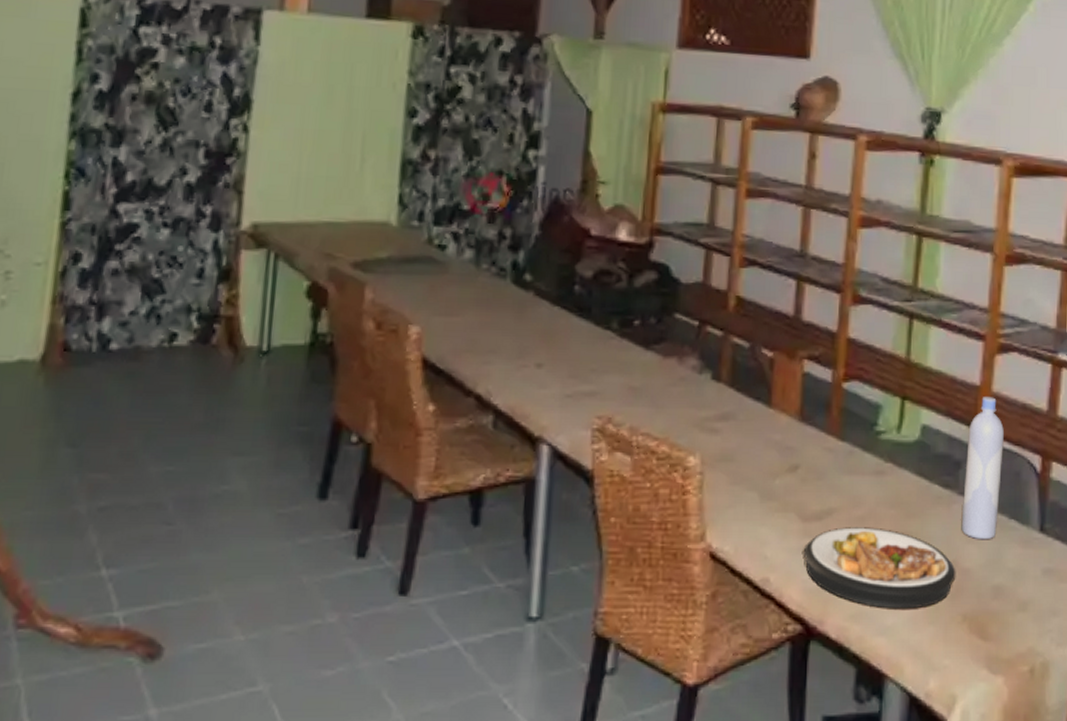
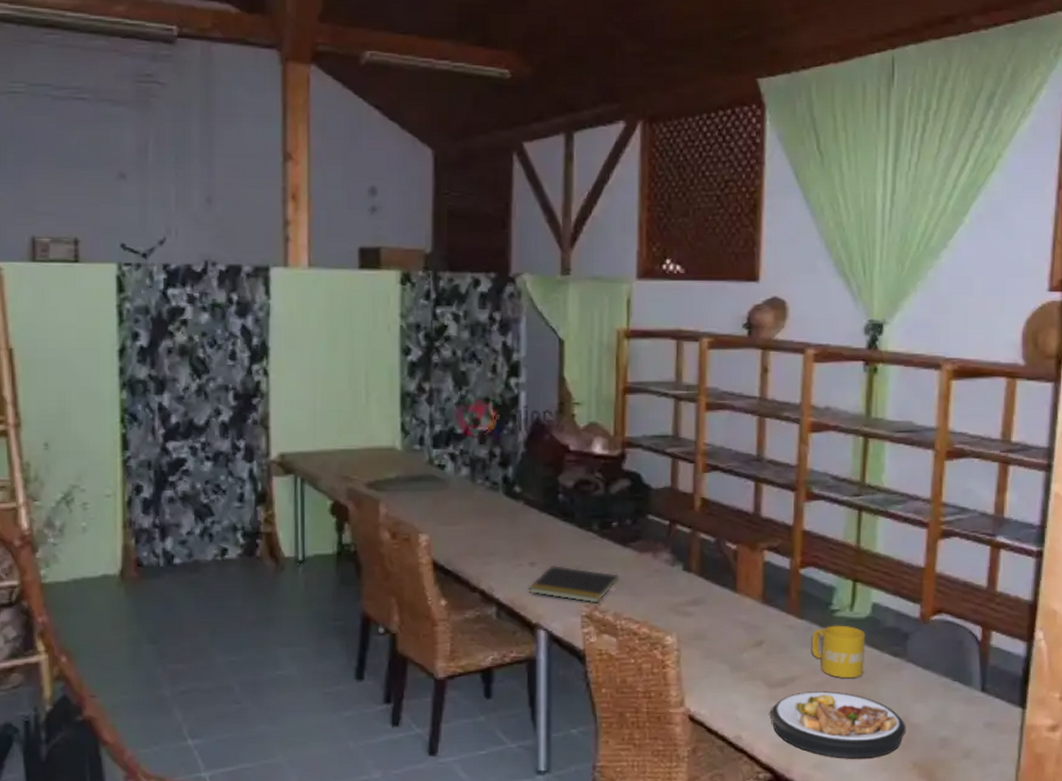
notepad: none [532,367,639,415] -> present [528,564,620,603]
mug: none [852,449,913,513] -> present [811,625,865,679]
bottle: present [961,397,1004,540] -> none [910,577,947,700]

